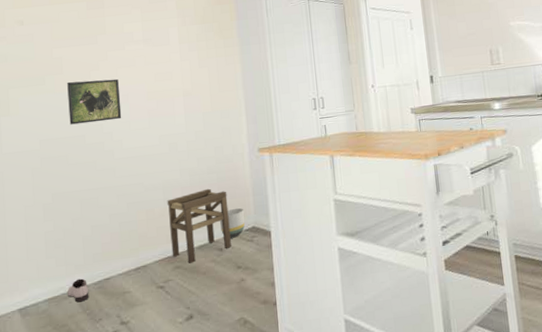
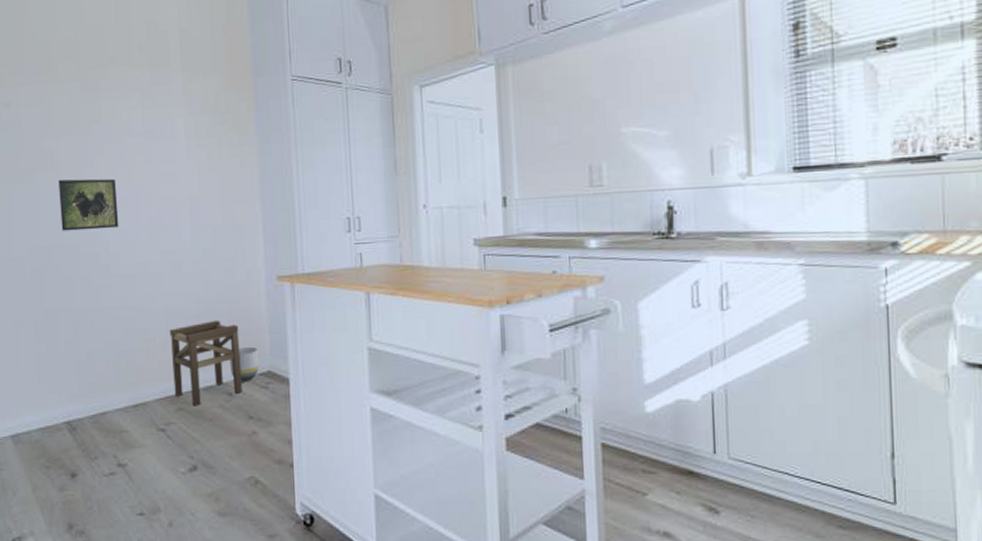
shoe: present [68,278,89,303] -> none [61,409,84,436]

